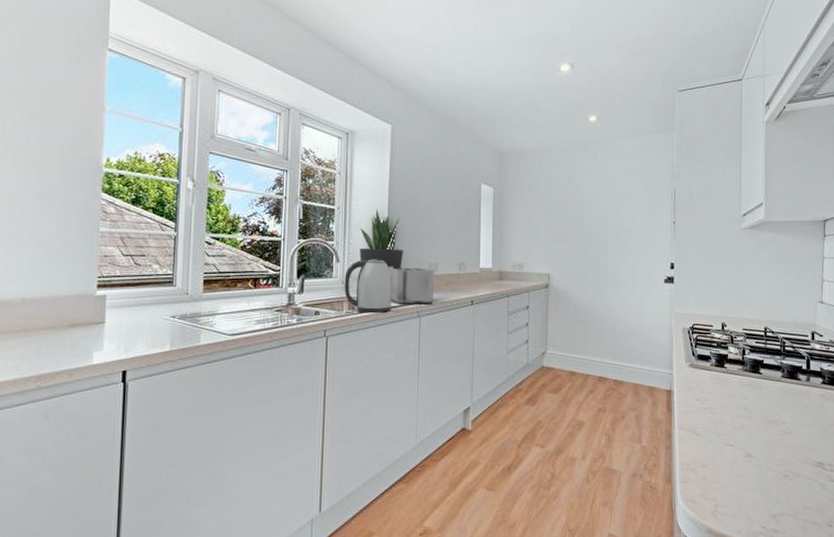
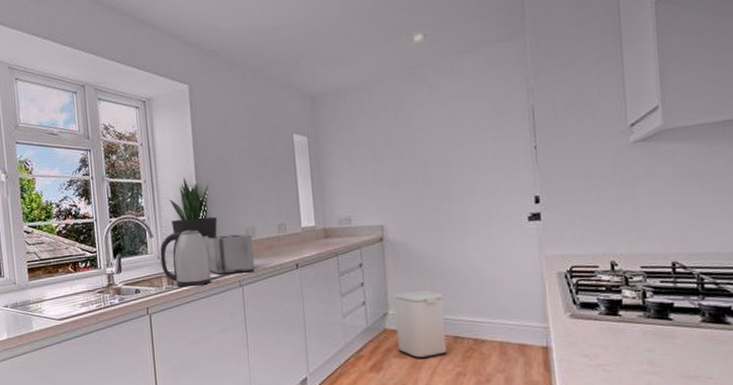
pedal bin: none [552,333,594,395] -> present [394,289,446,359]

